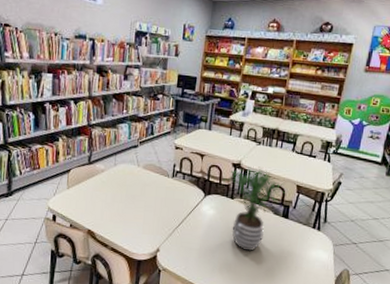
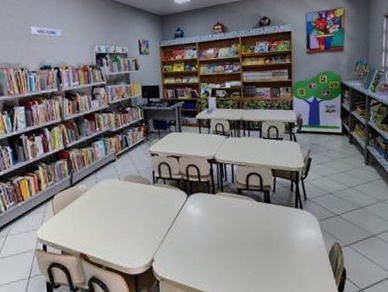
potted plant: present [223,167,285,252] -> none [202,158,262,244]

